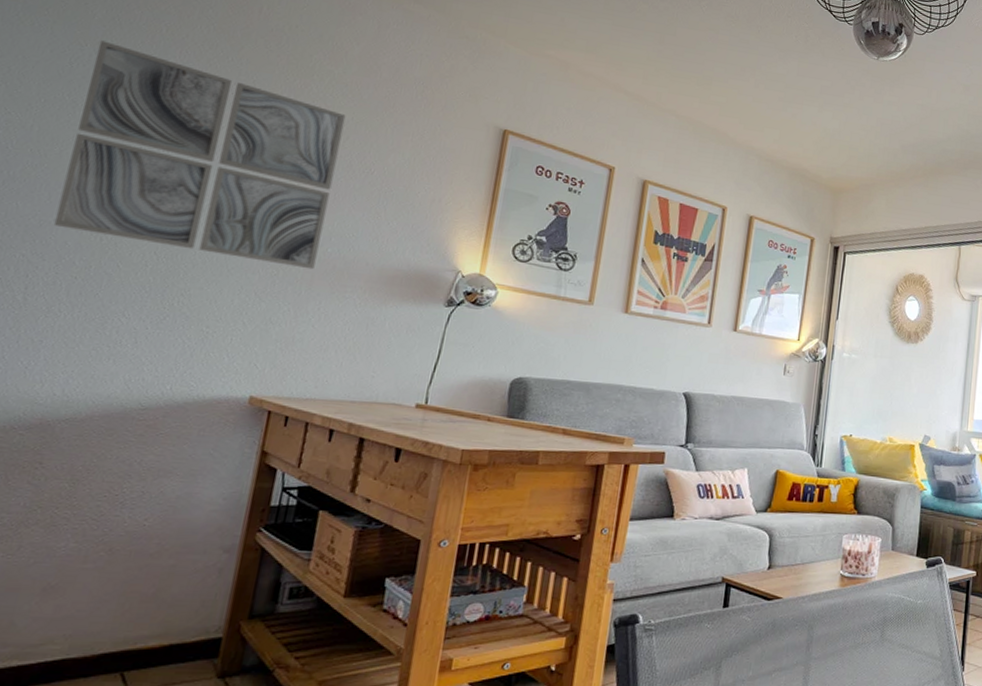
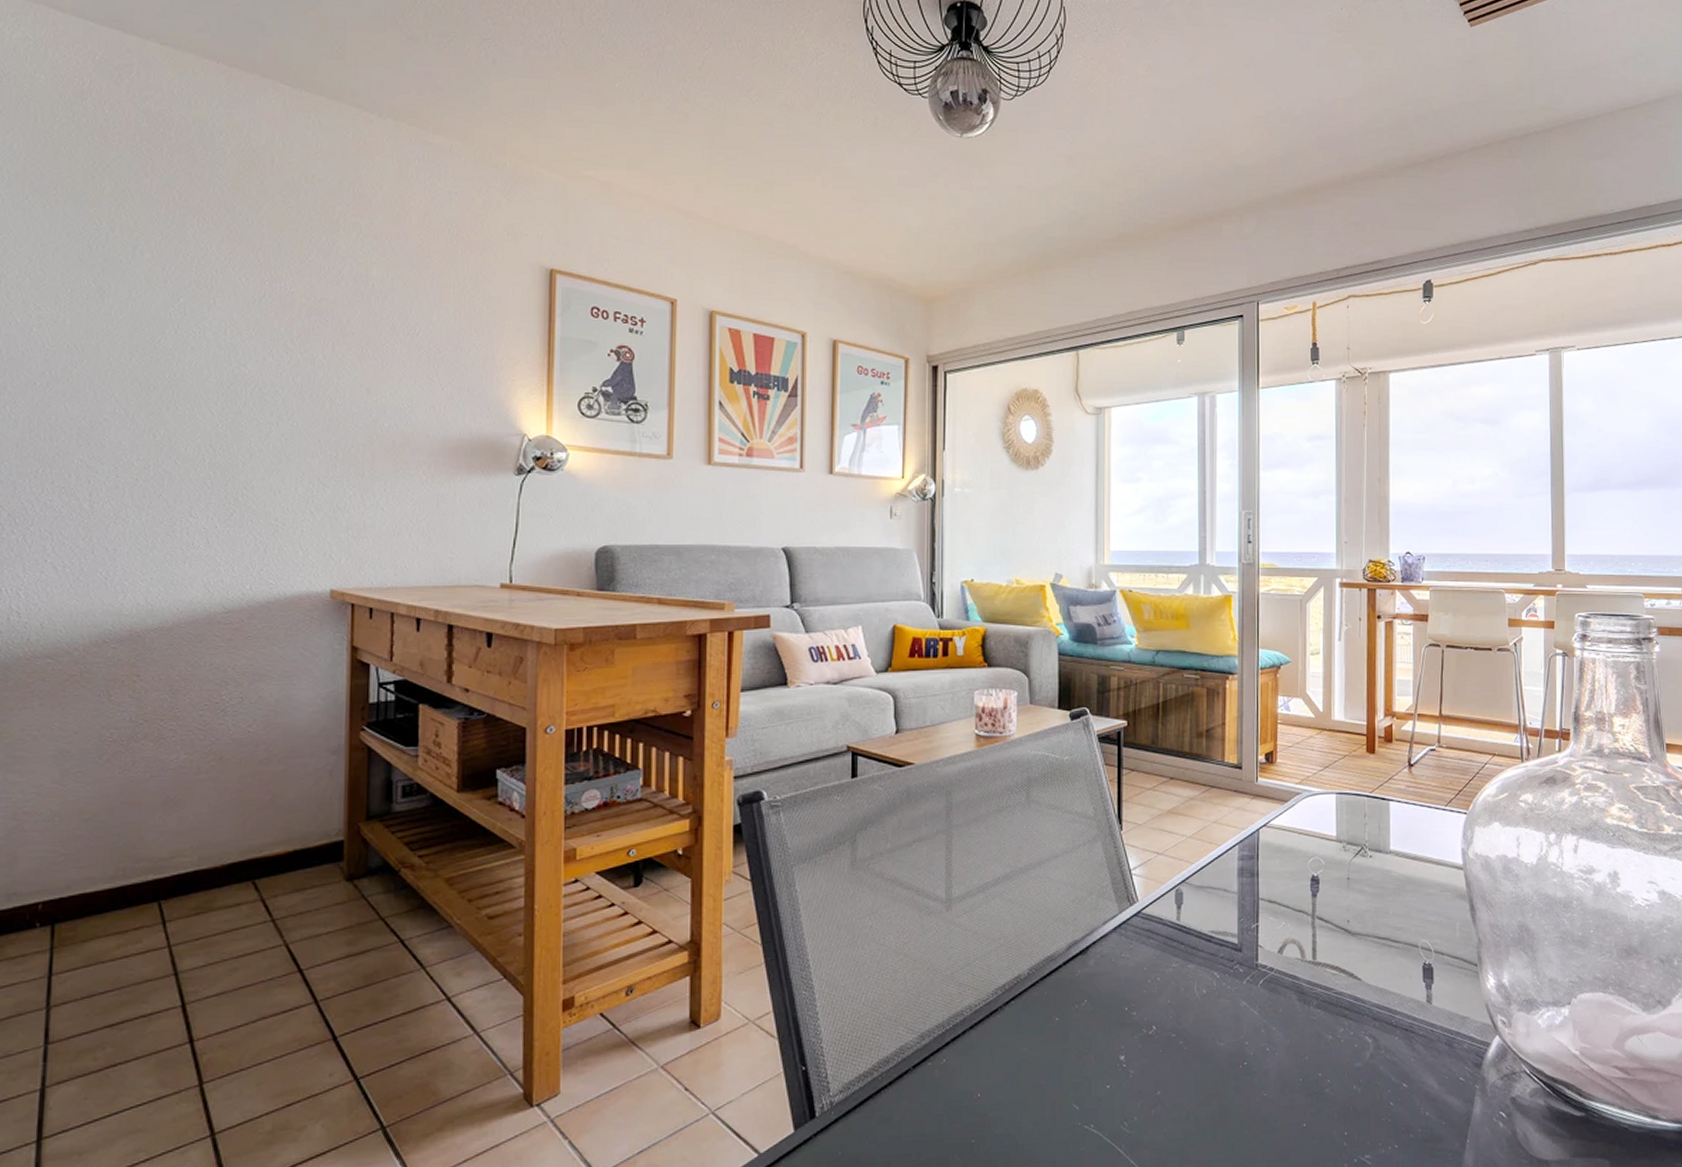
wall art: present [53,40,346,270] -> none [104,217,380,448]

